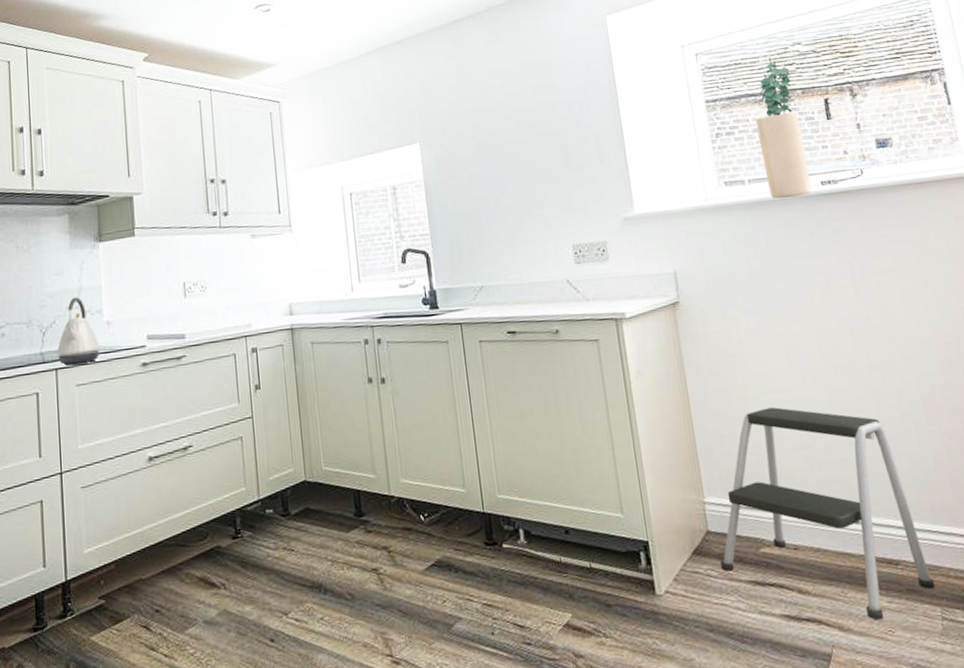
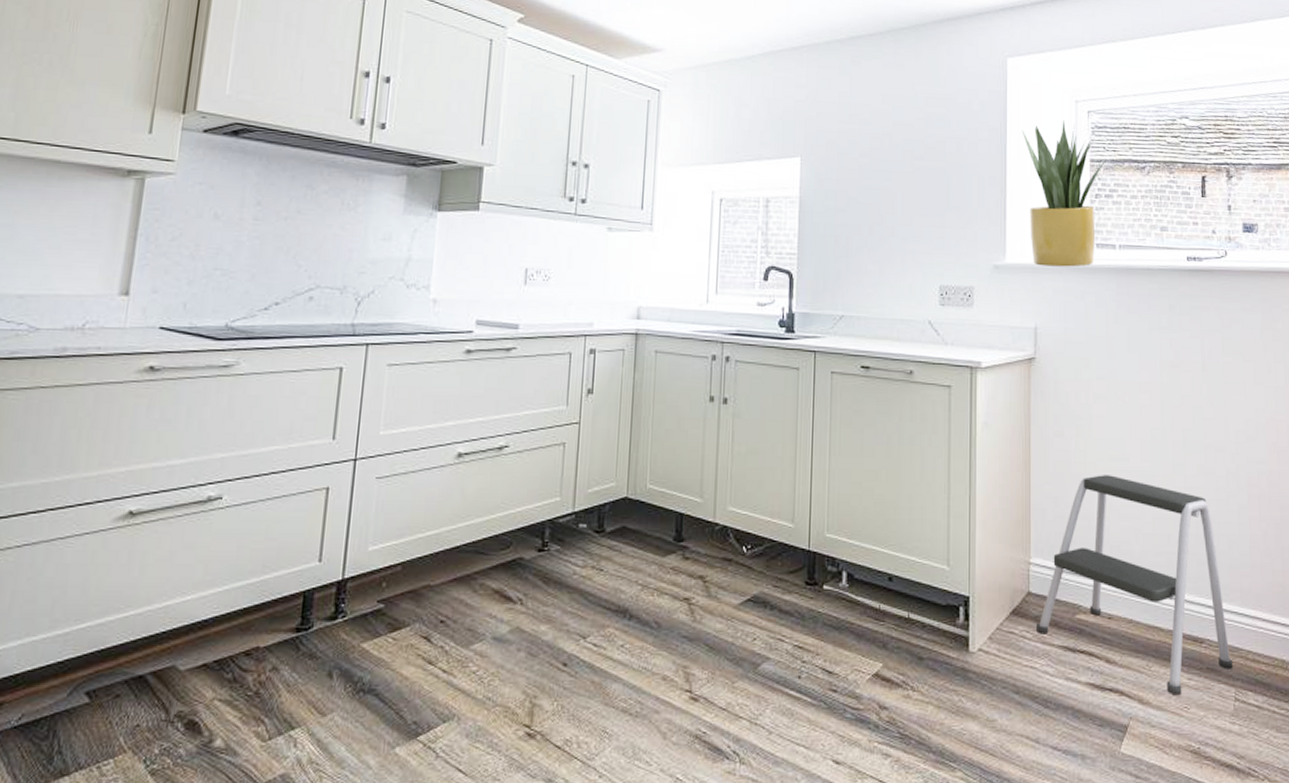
kettle: present [57,297,100,365] -> none [371,268,422,341]
planter: none [631,66,725,212] -> present [1021,119,1106,267]
vase: present [754,57,813,199] -> none [1134,126,1178,269]

